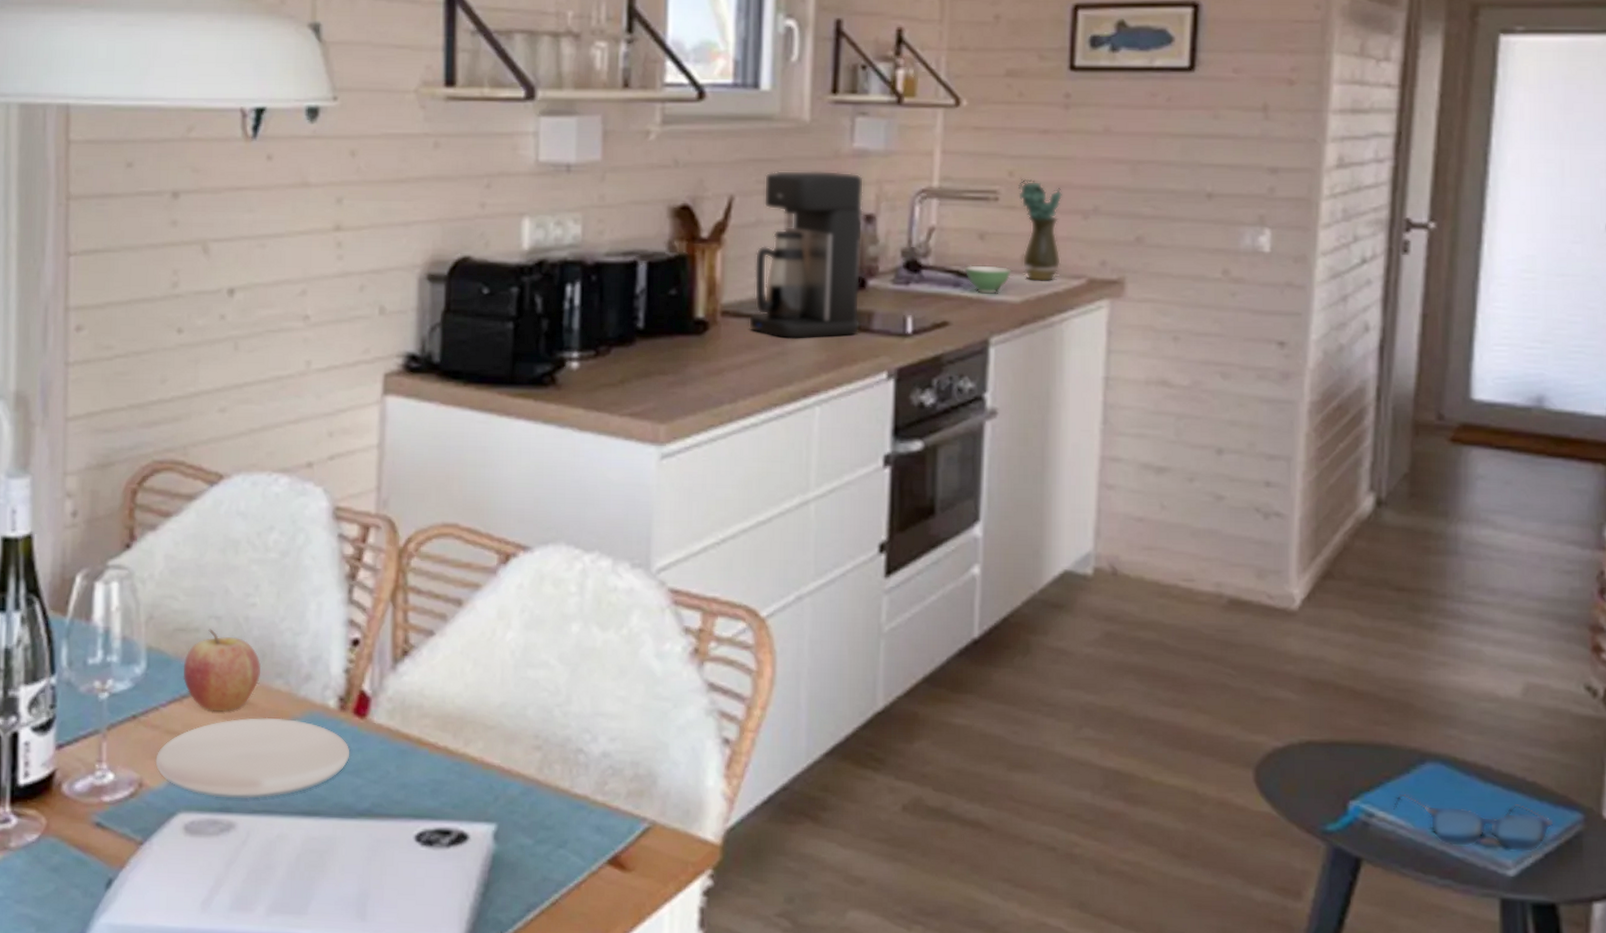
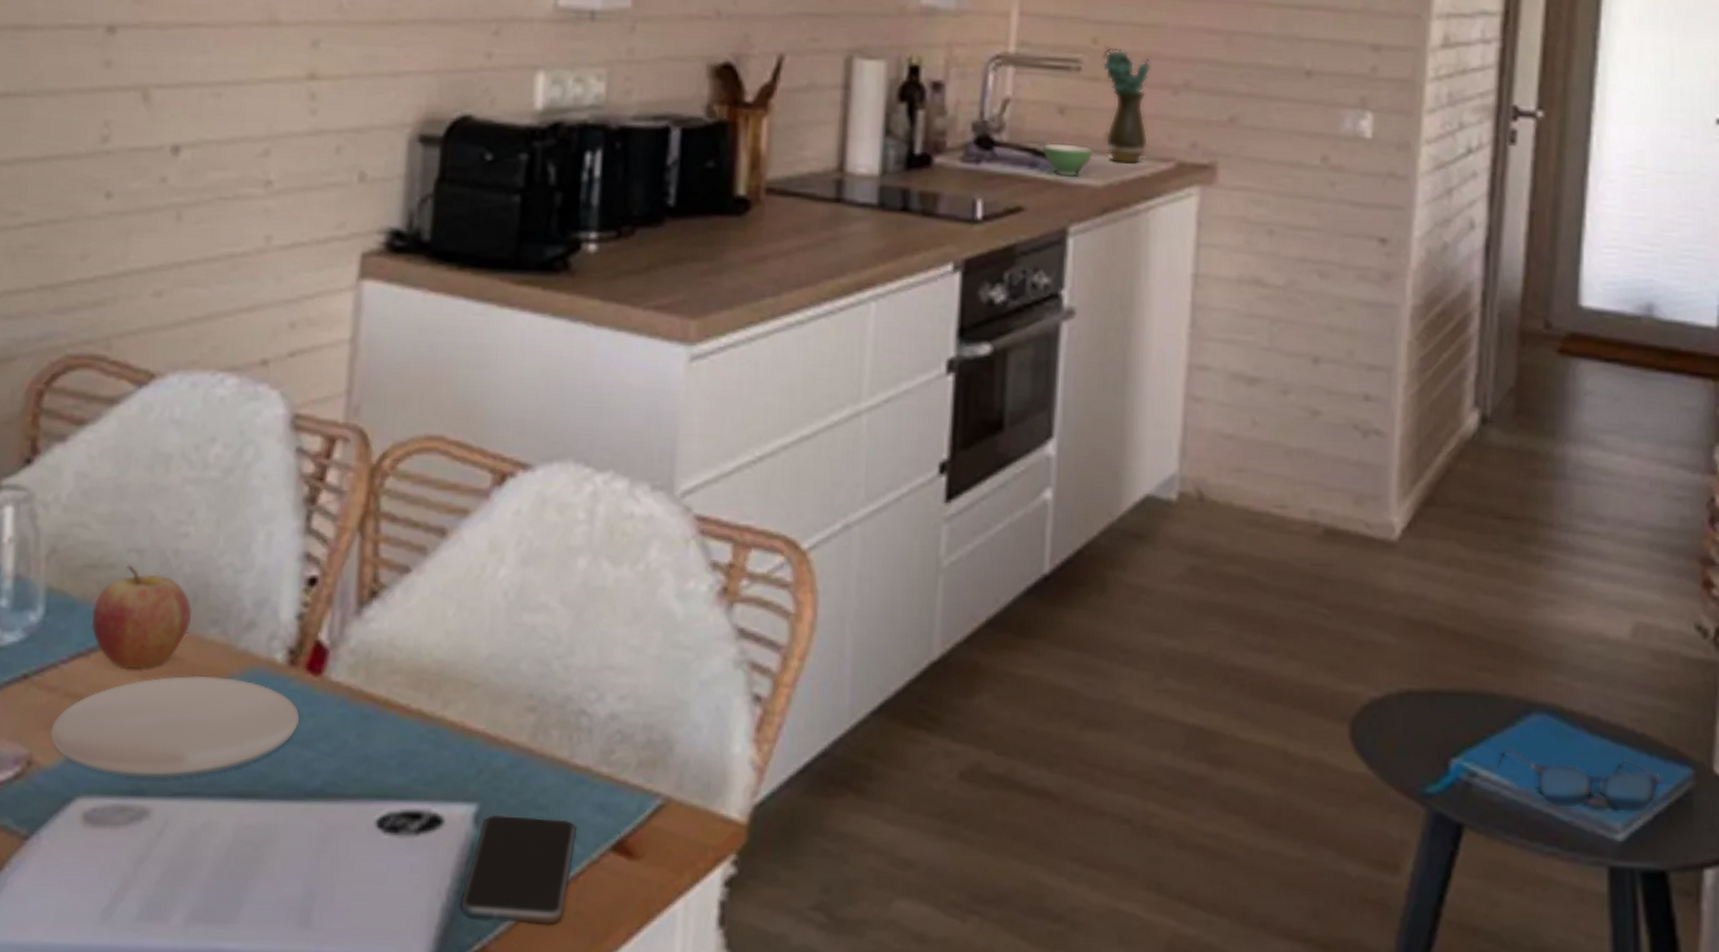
mobile phone: none [484,832,579,924] -> present [459,814,578,926]
coffee maker: present [748,170,864,340] -> none [796,27,933,224]

